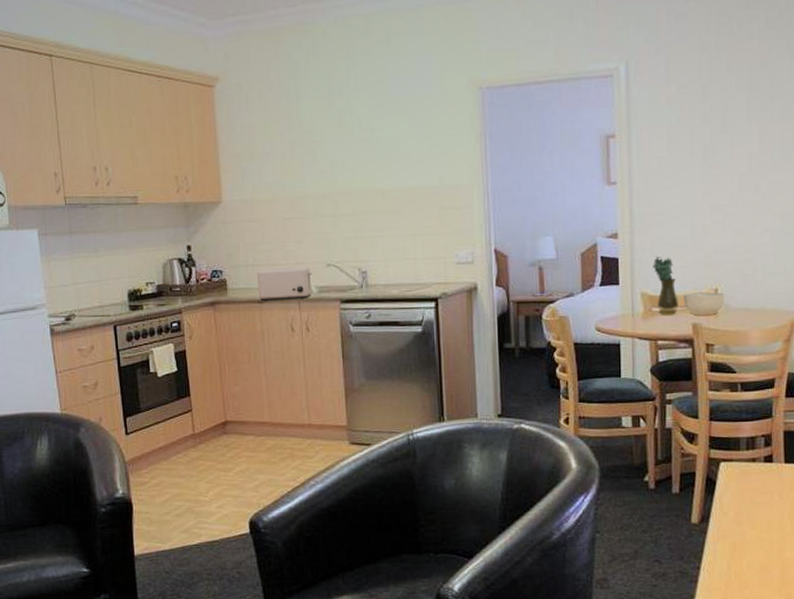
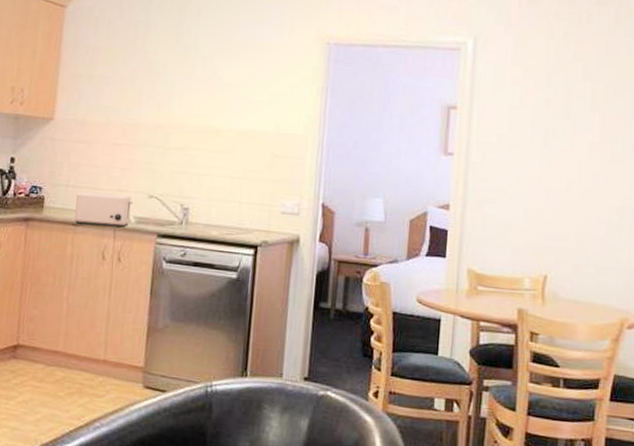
vase: present [652,256,679,317] -> none [482,233,506,298]
bowl: present [683,292,725,317] -> none [510,276,554,304]

